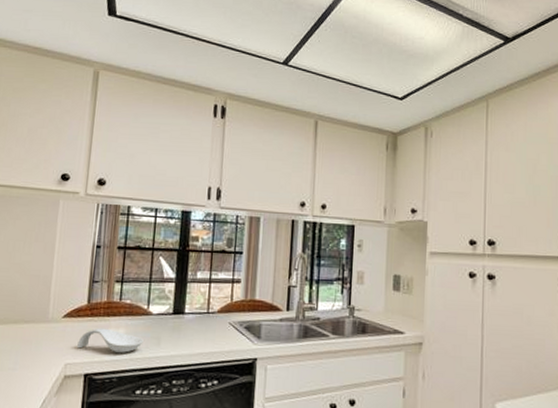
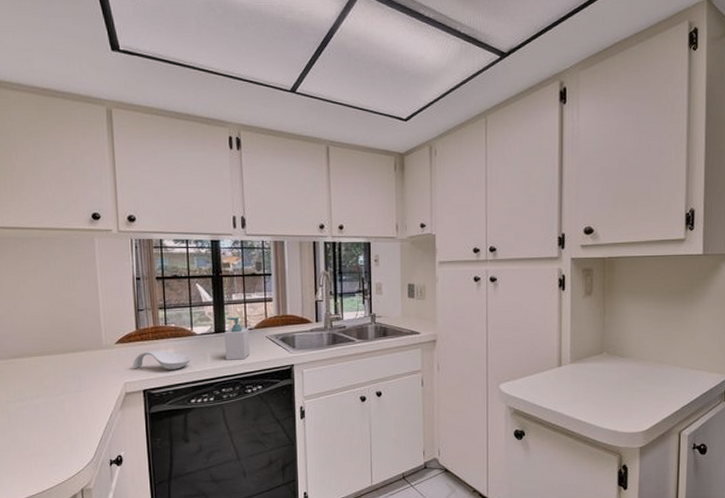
soap bottle: none [181,297,211,348] -> present [224,316,250,360]

